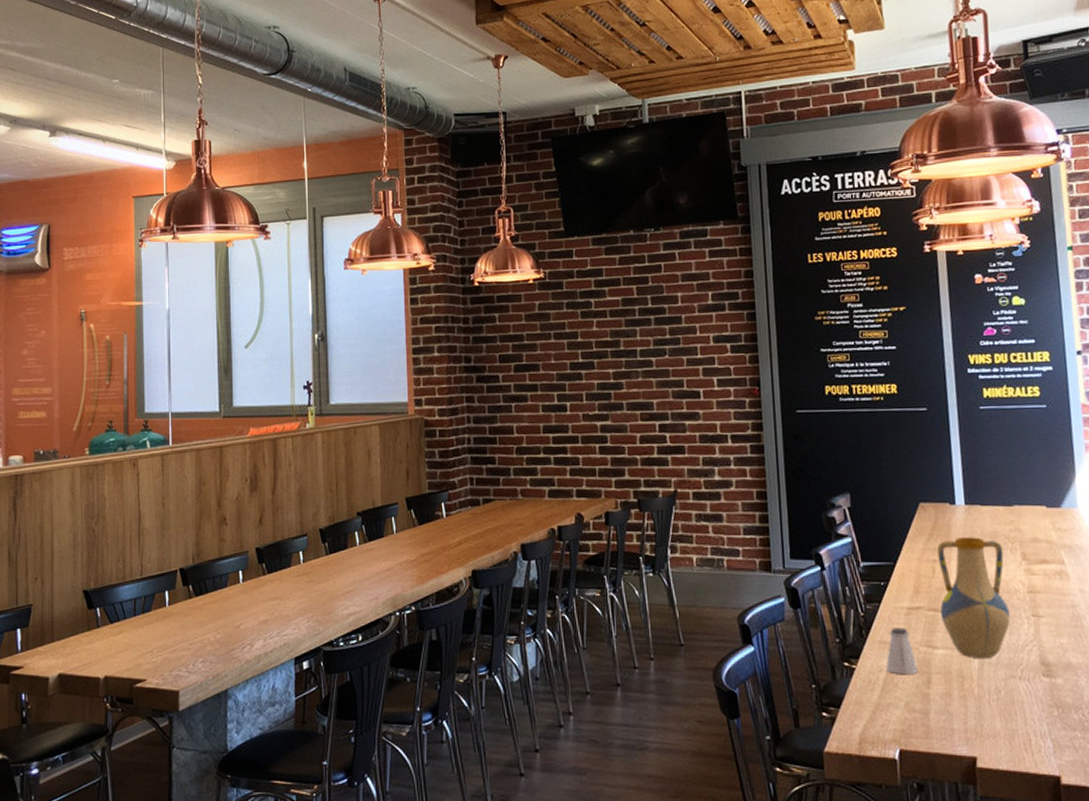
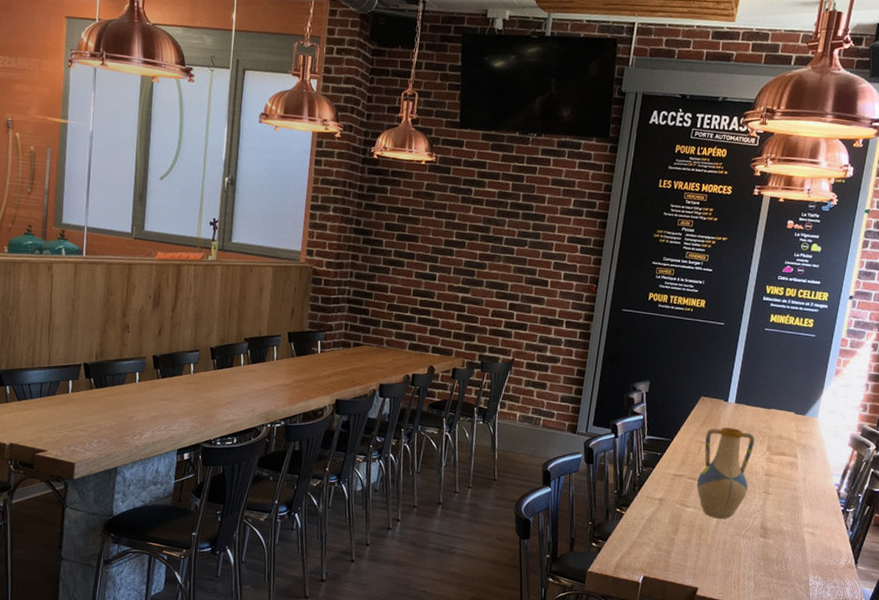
saltshaker: present [886,627,919,675] -> none [647,488,671,524]

